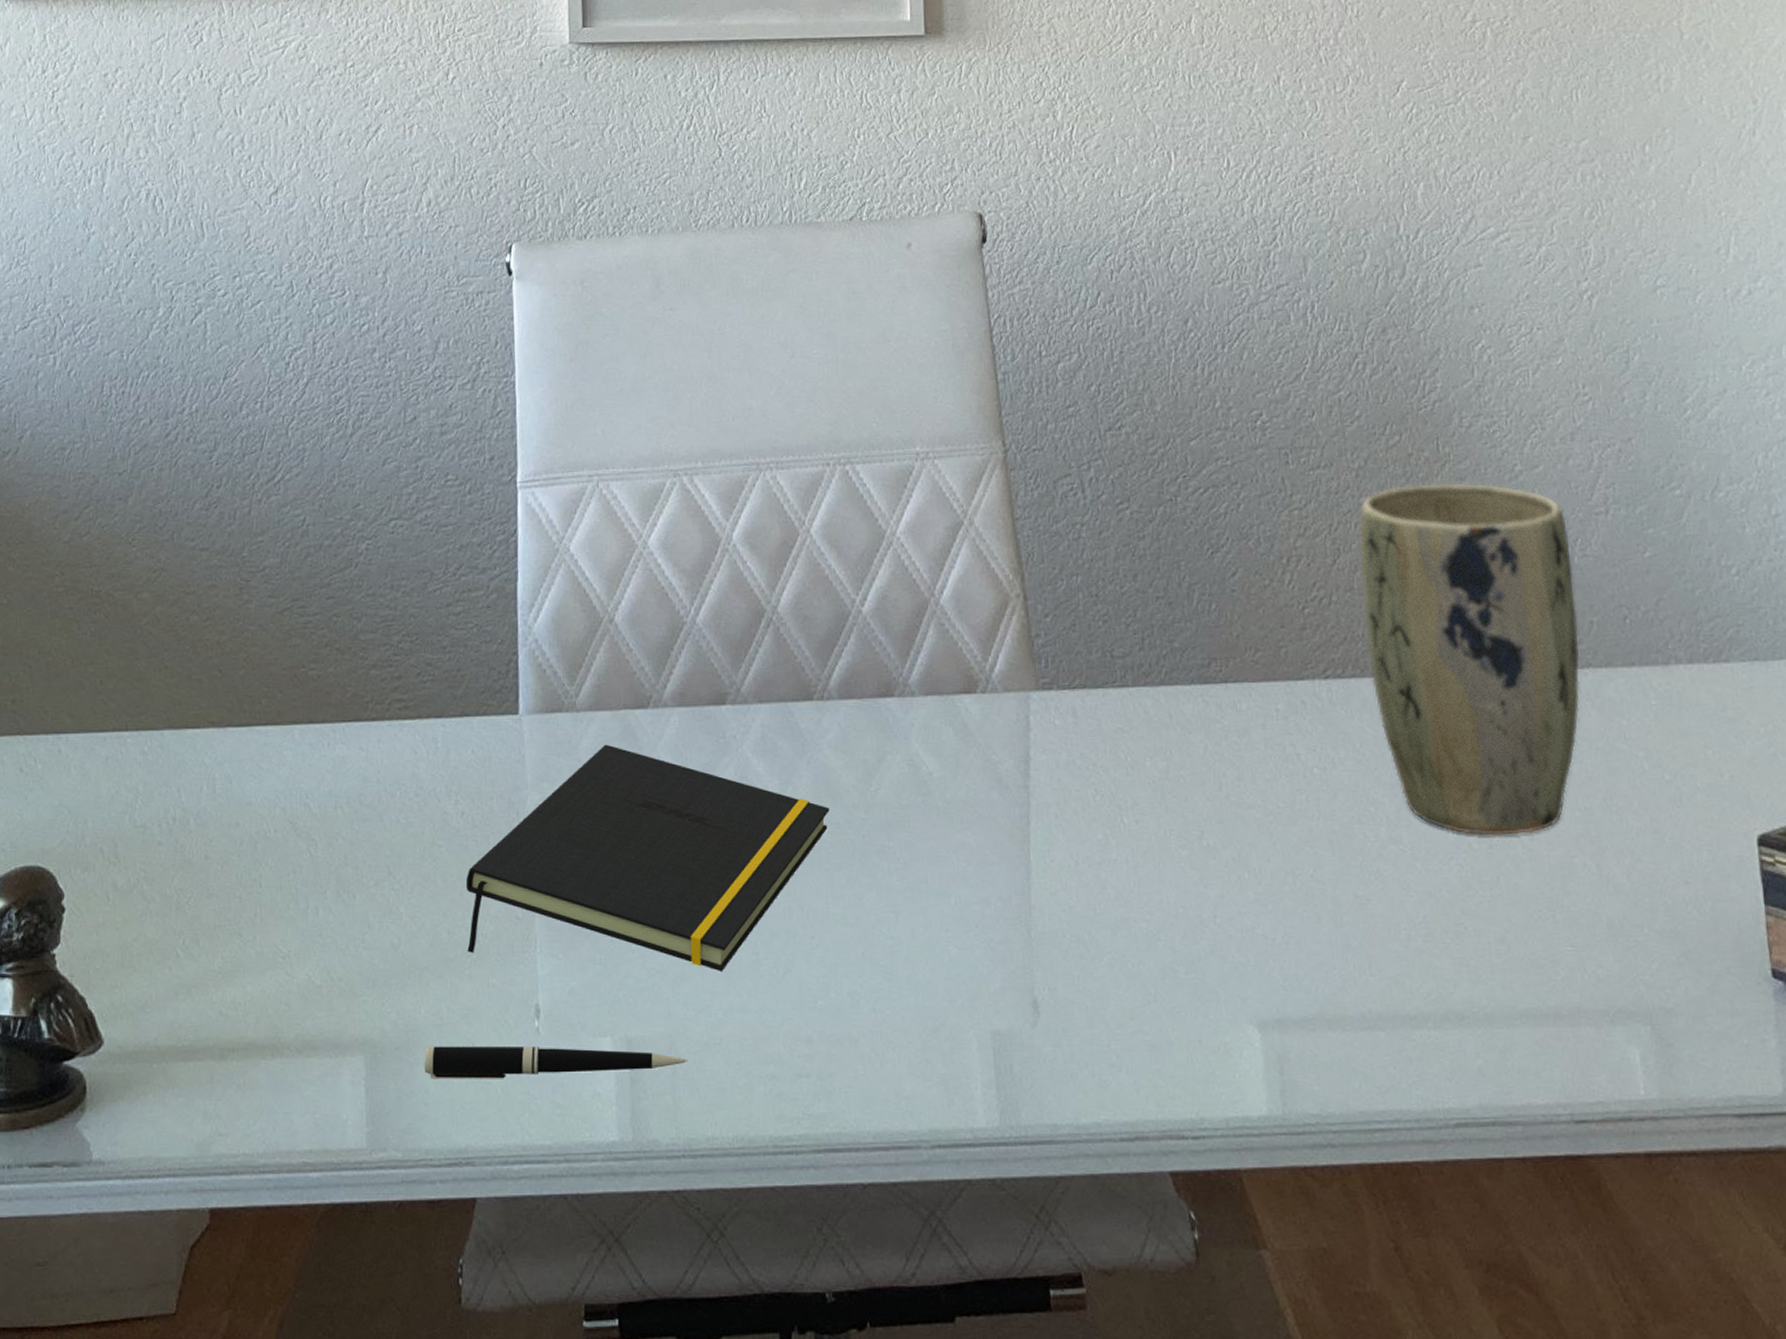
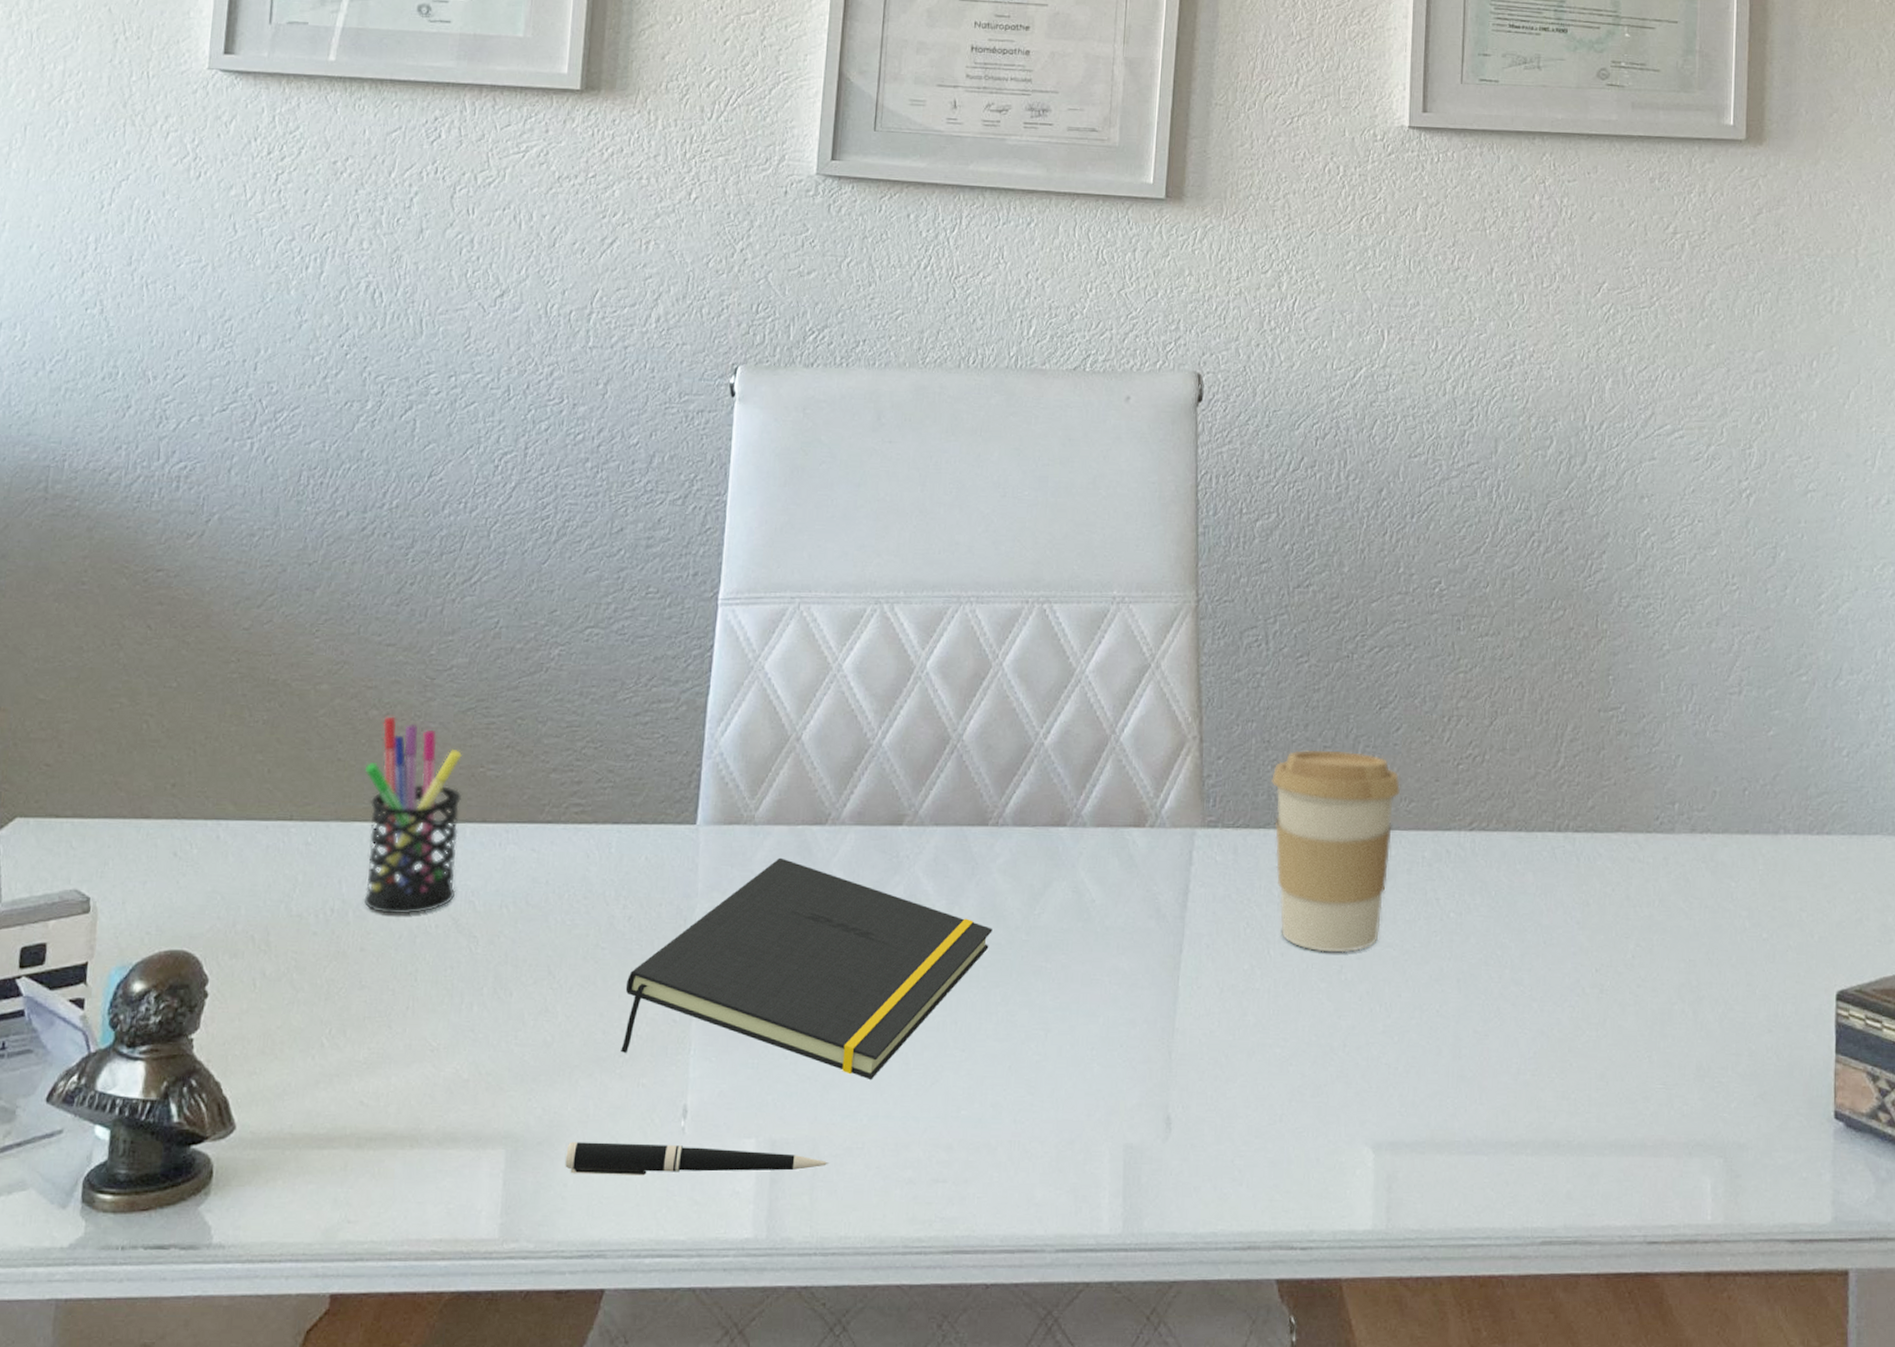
pen holder: none [191,621,291,821] -> present [364,716,463,915]
coffee cup: none [1104,600,1245,817] -> present [1271,749,1401,953]
plant pot: present [1359,483,1580,836] -> none [1511,656,1704,982]

